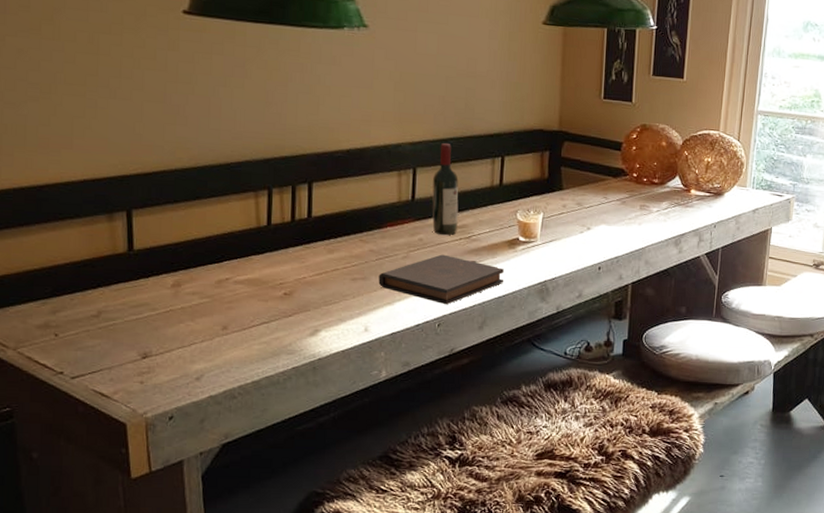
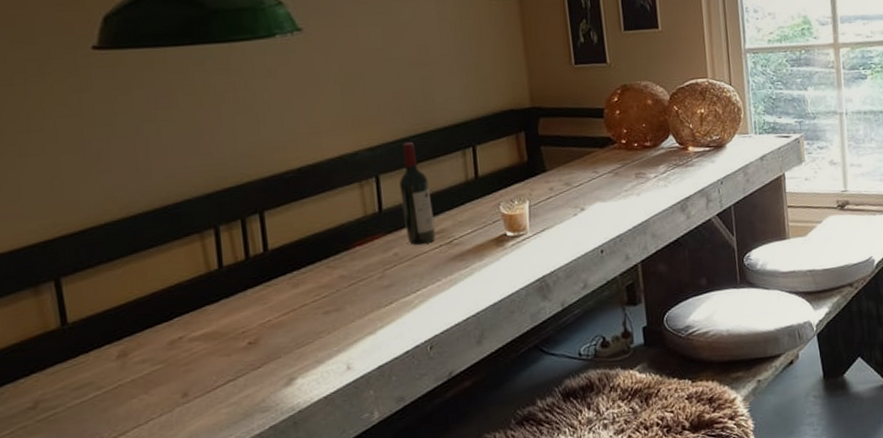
book: present [378,254,504,305] -> none [354,266,498,324]

